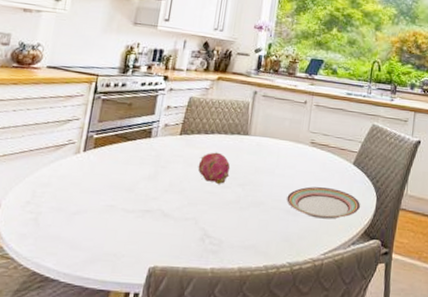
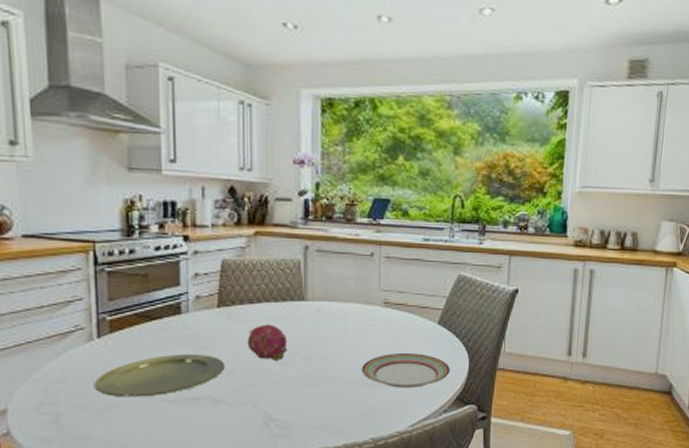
plate: none [72,171,178,206] -> present [95,353,226,397]

